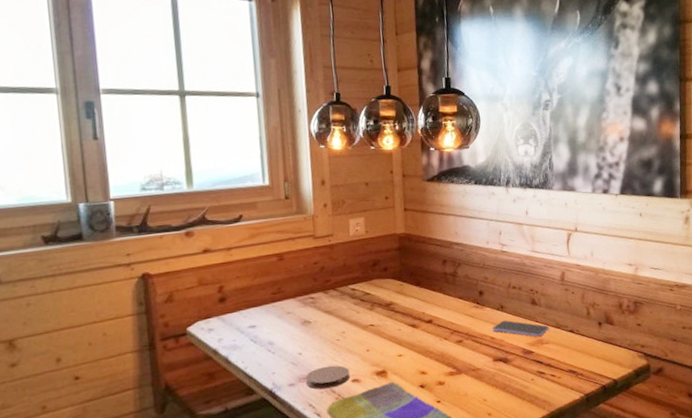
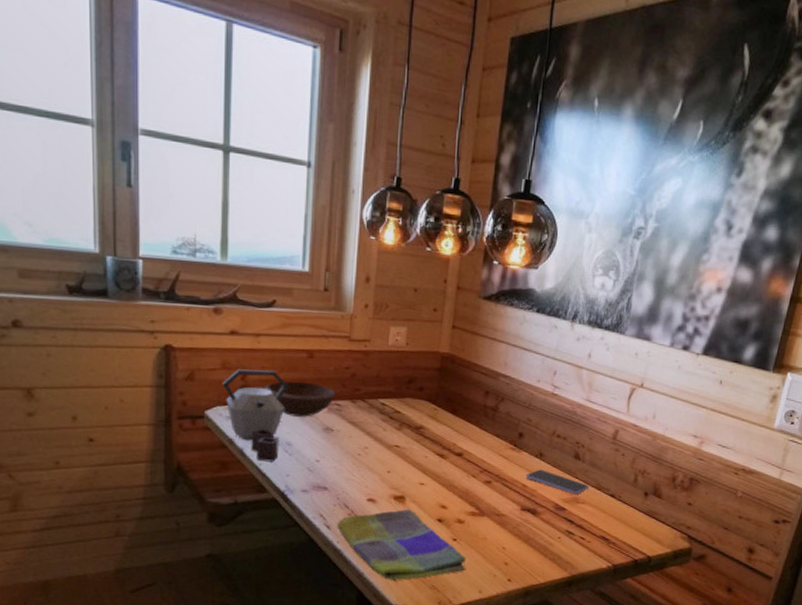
kettle: none [200,277,264,365] -> present [222,369,289,462]
bowl: none [240,282,309,317] -> present [263,381,336,417]
coaster: present [305,365,351,390] -> none [319,479,367,503]

